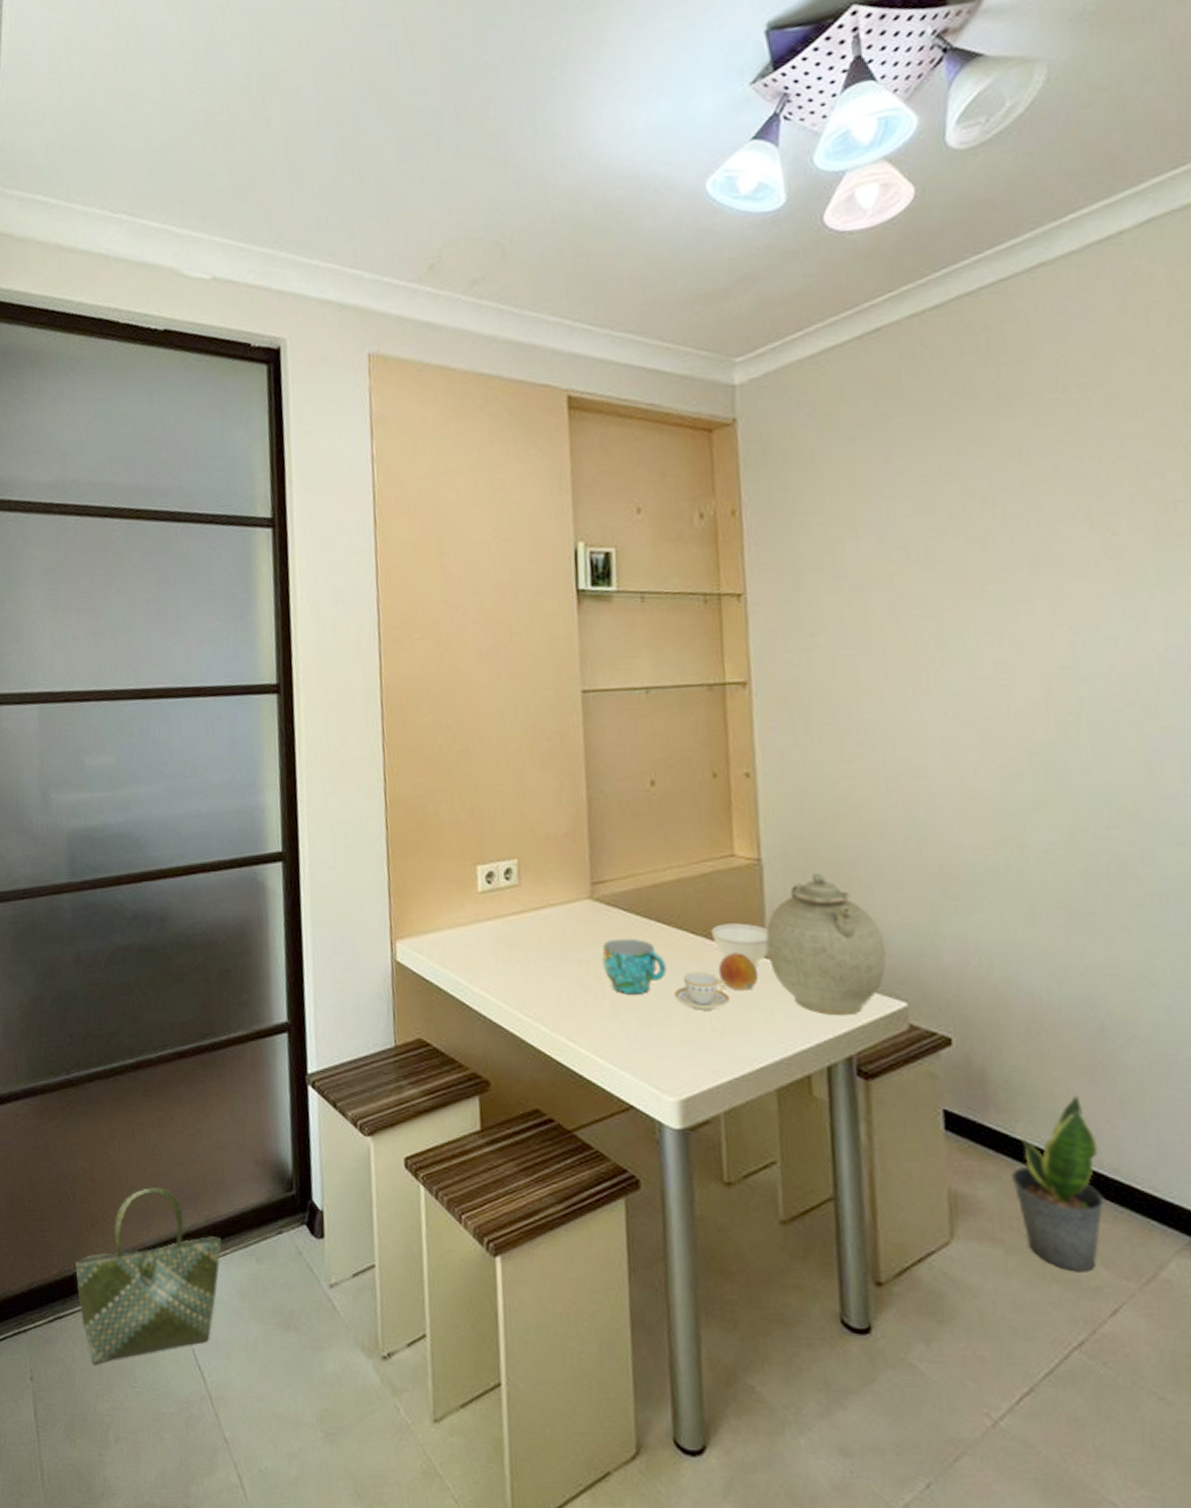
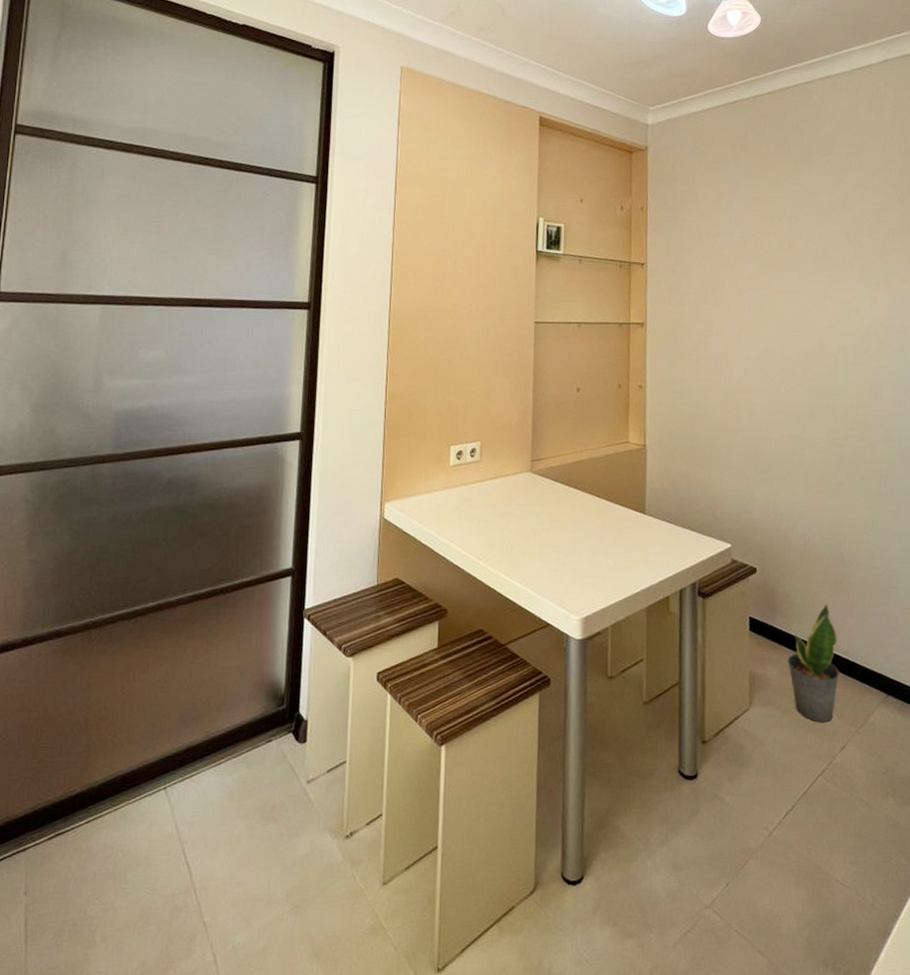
shopping bag: present [75,1187,222,1365] -> none [80,711,218,873]
cup: present [601,938,667,995] -> none [535,500,579,542]
teacup: present [674,972,730,1010] -> none [583,525,620,552]
bowl: present [710,923,769,967] -> none [610,490,648,521]
fruit: present [718,953,759,991] -> none [613,511,640,538]
teapot: present [765,872,887,1016] -> none [645,455,720,554]

